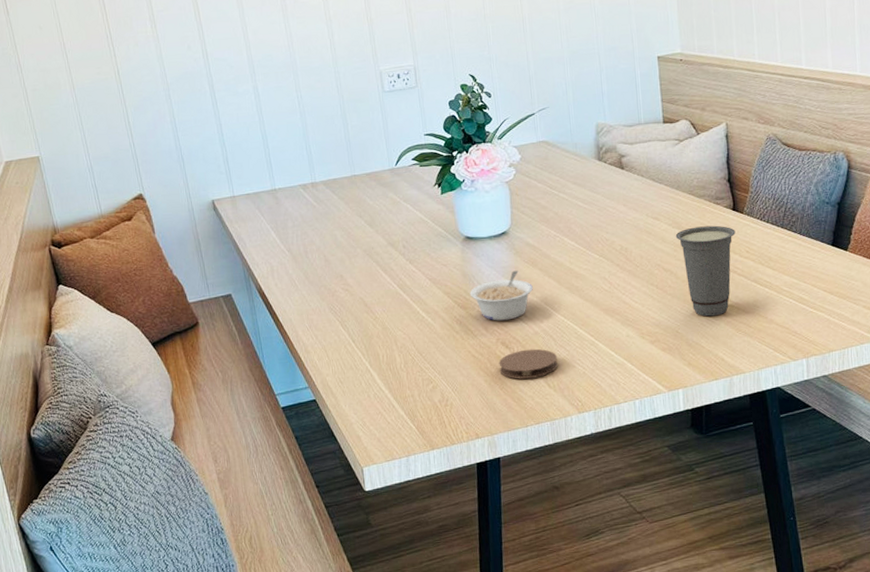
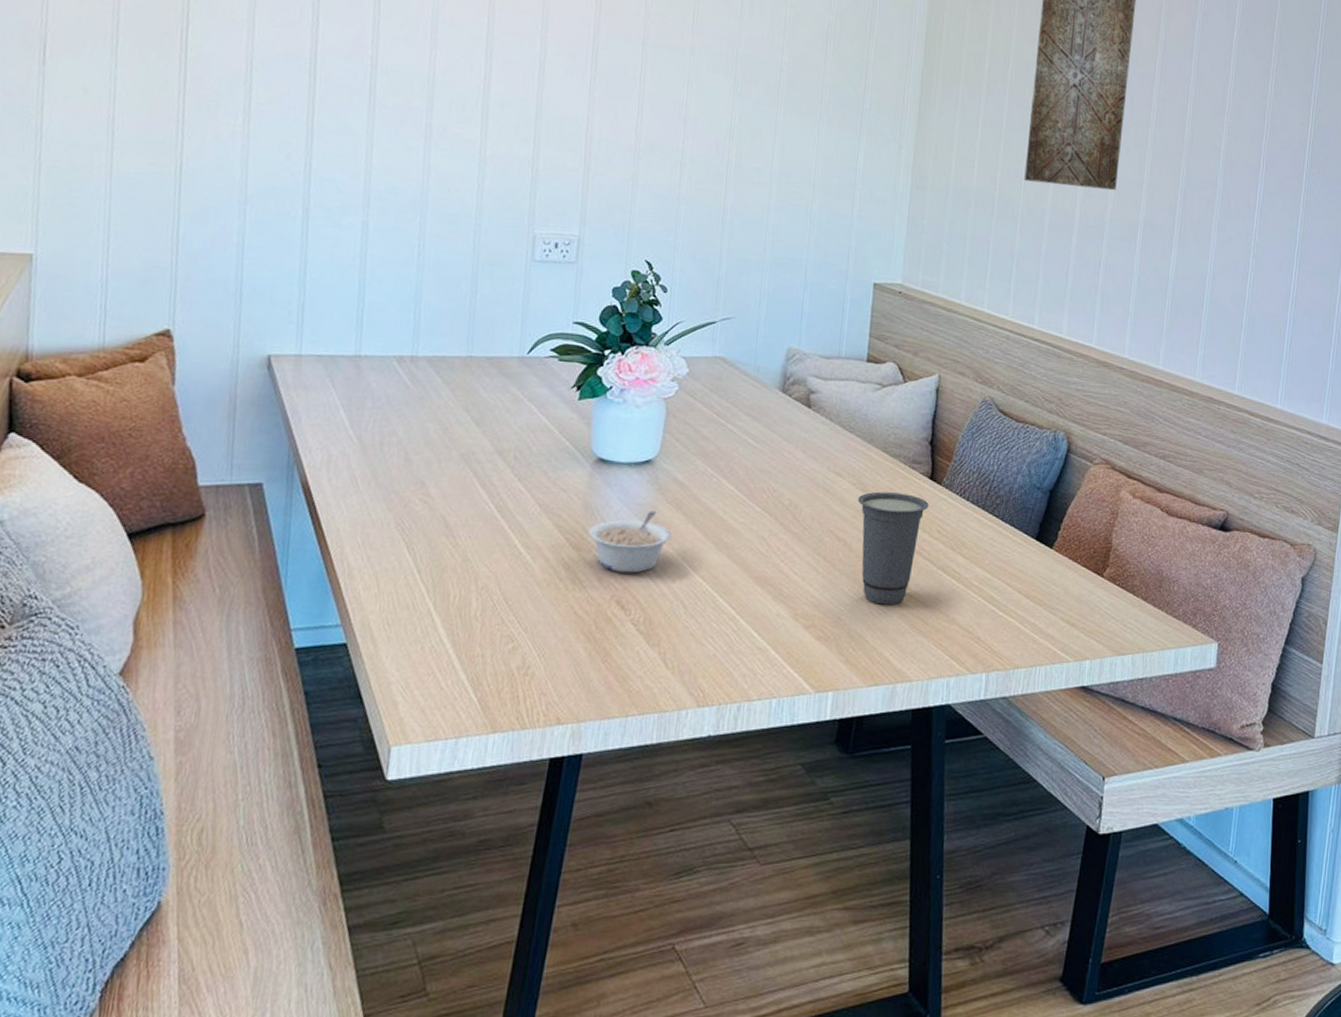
coaster: present [499,348,559,379] -> none [606,614,685,653]

